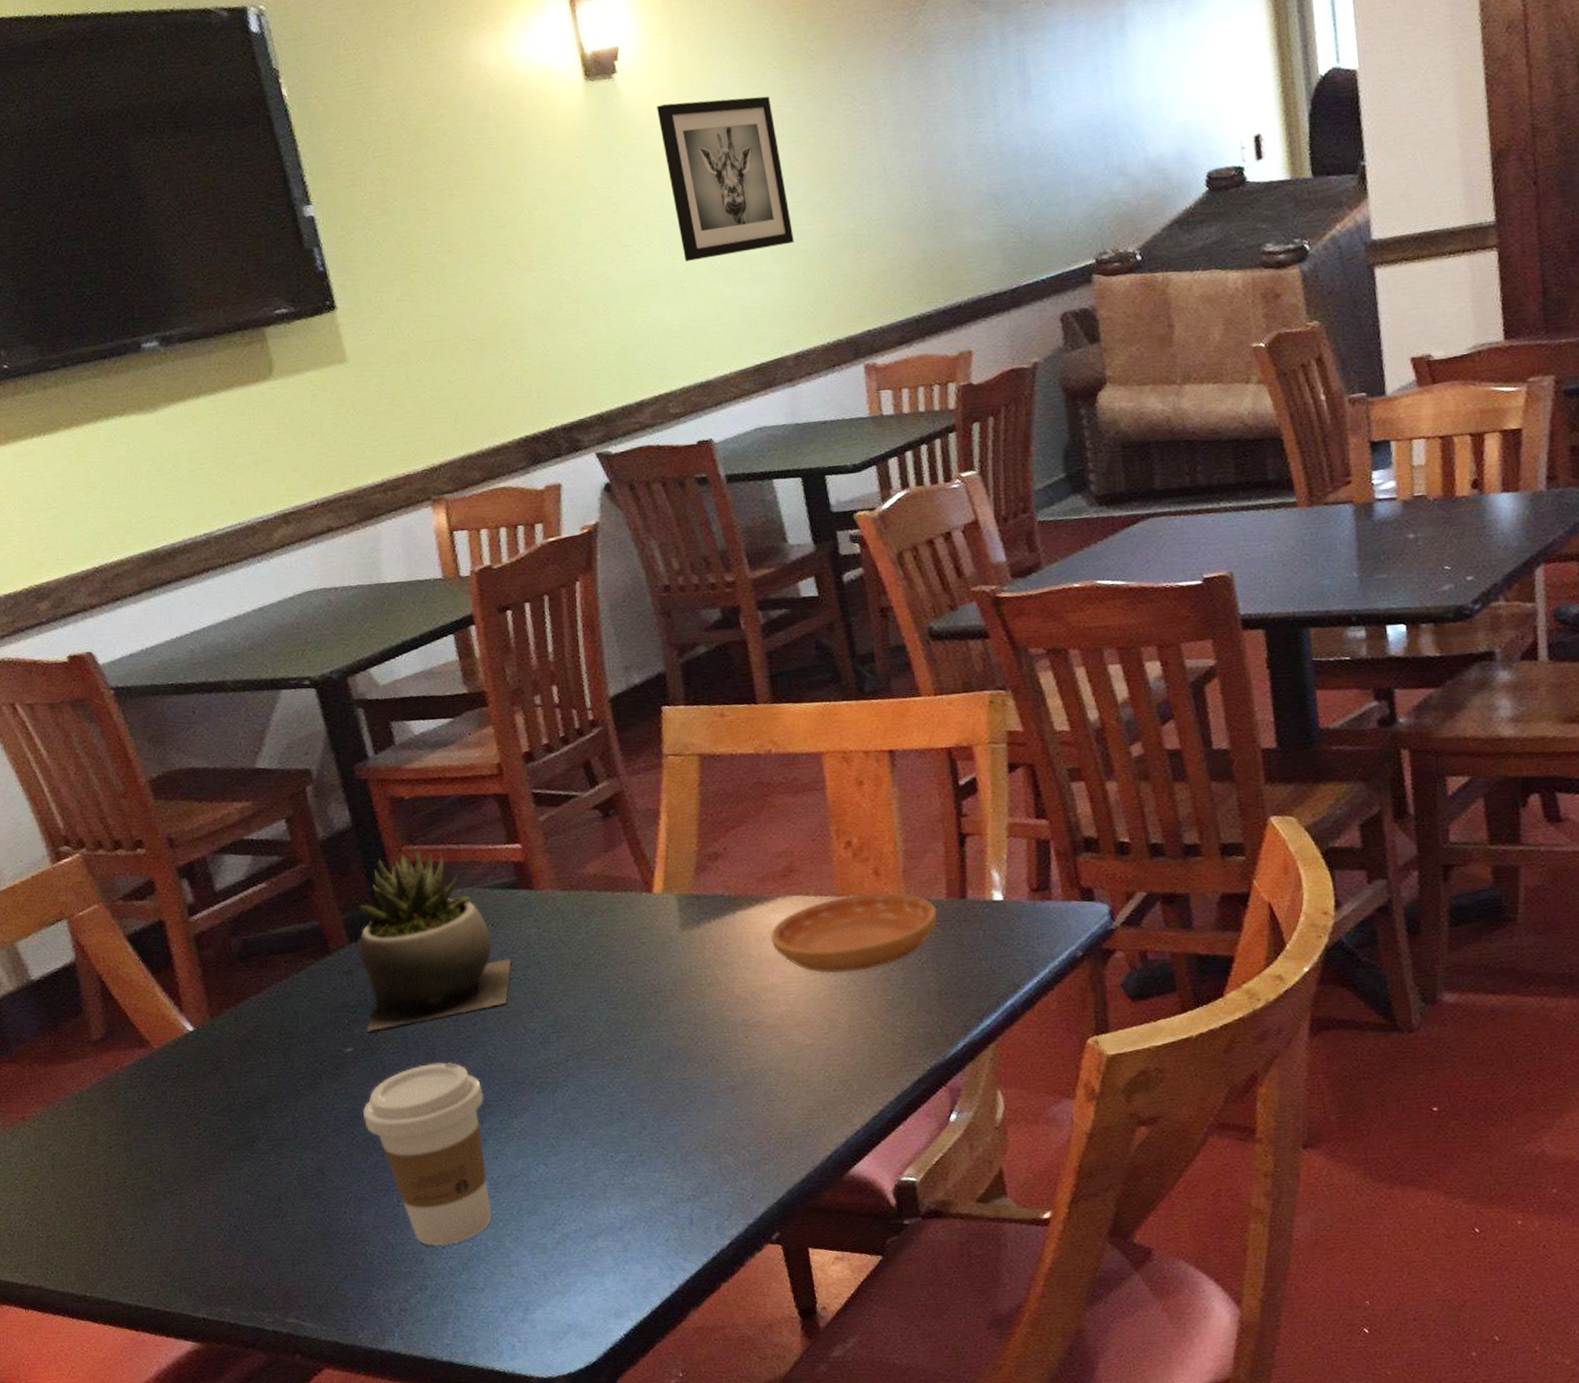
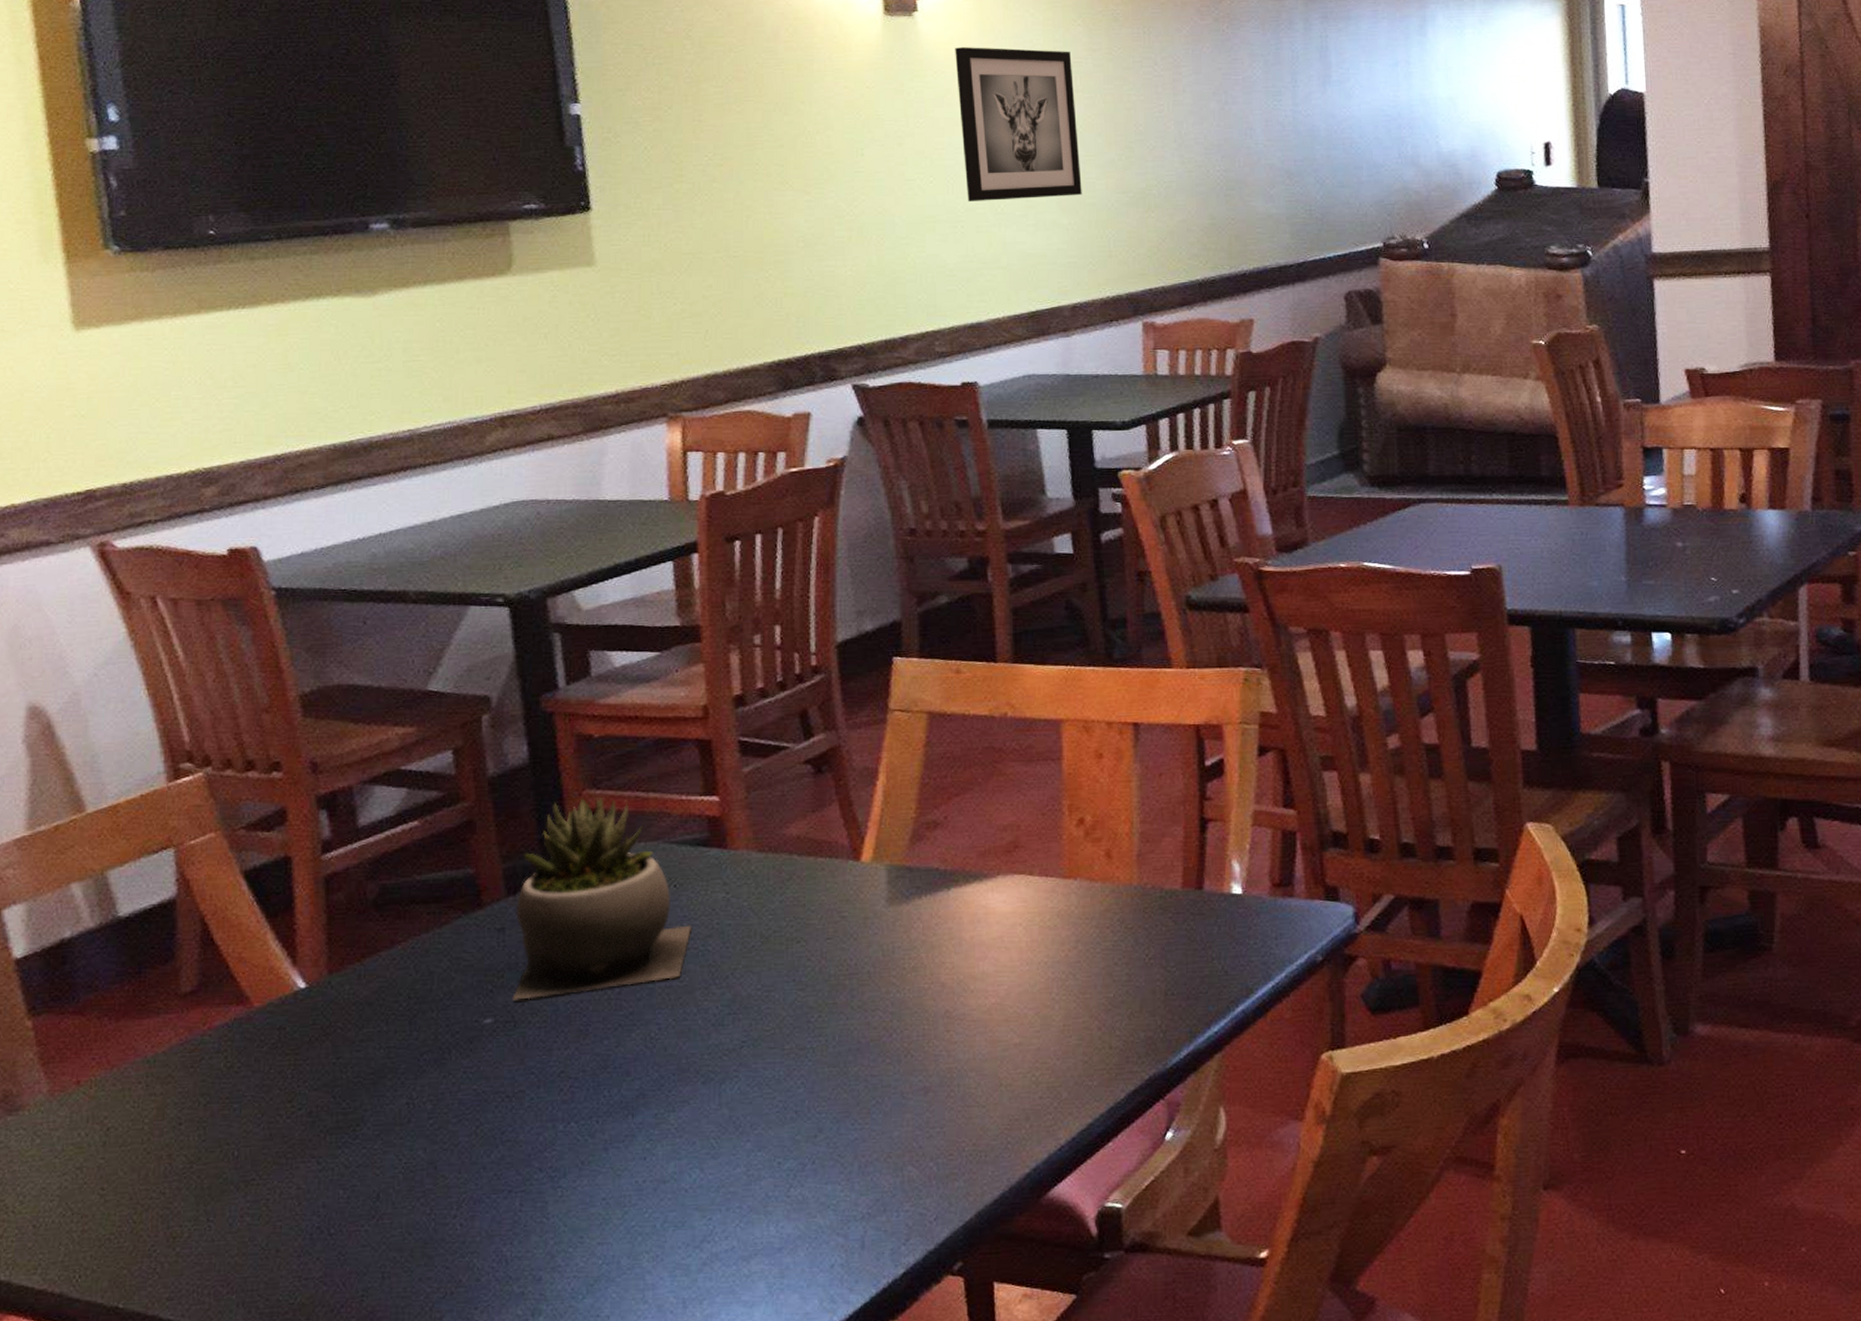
coffee cup: present [363,1062,492,1246] -> none [494,1042,639,1263]
saucer: present [770,892,937,974] -> none [985,877,1170,964]

